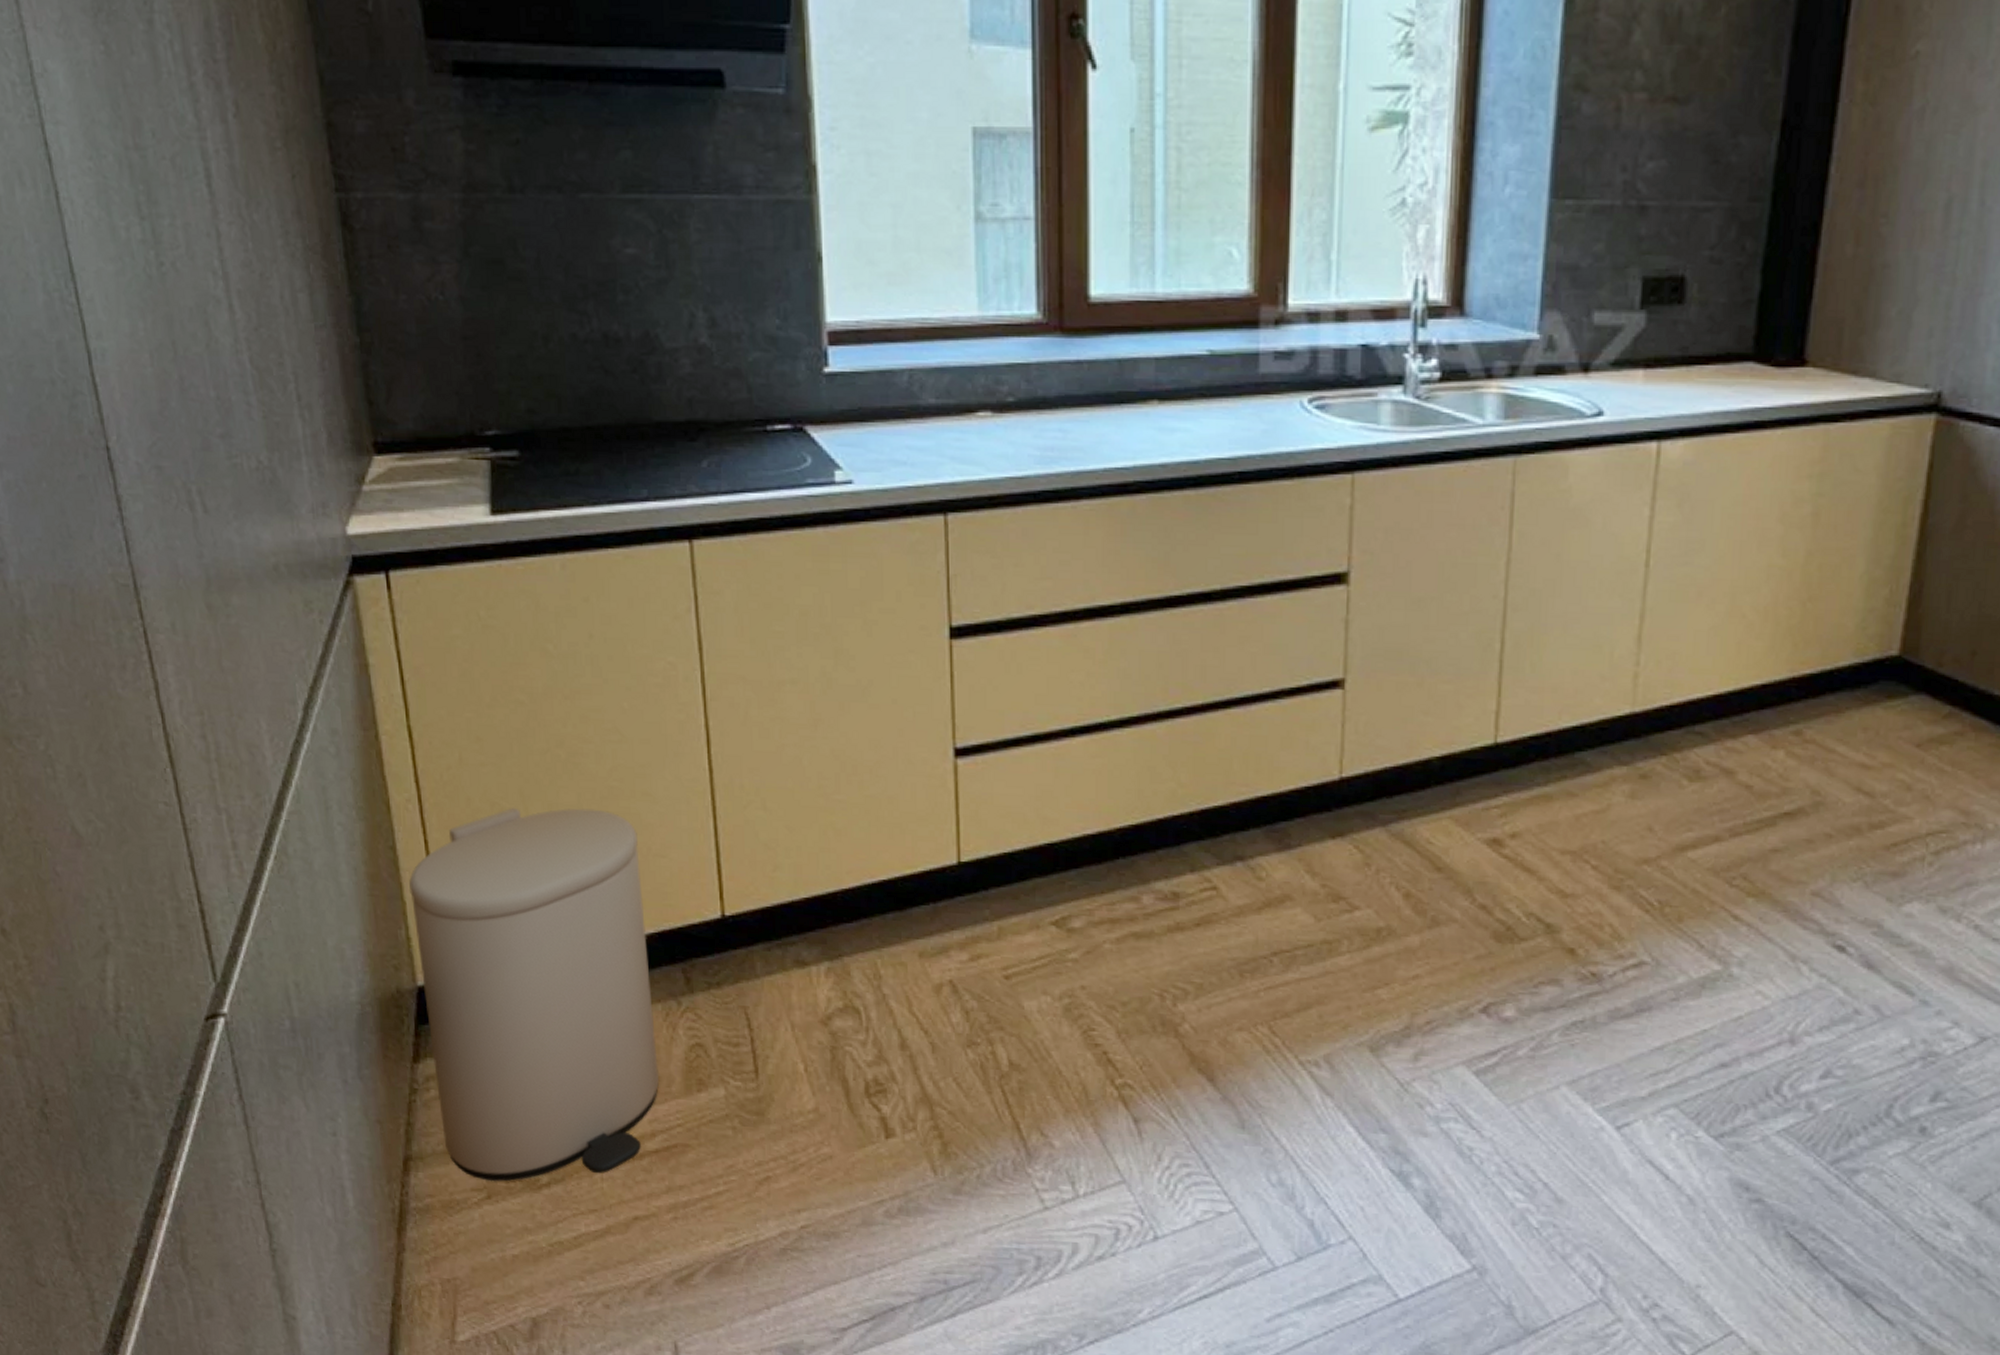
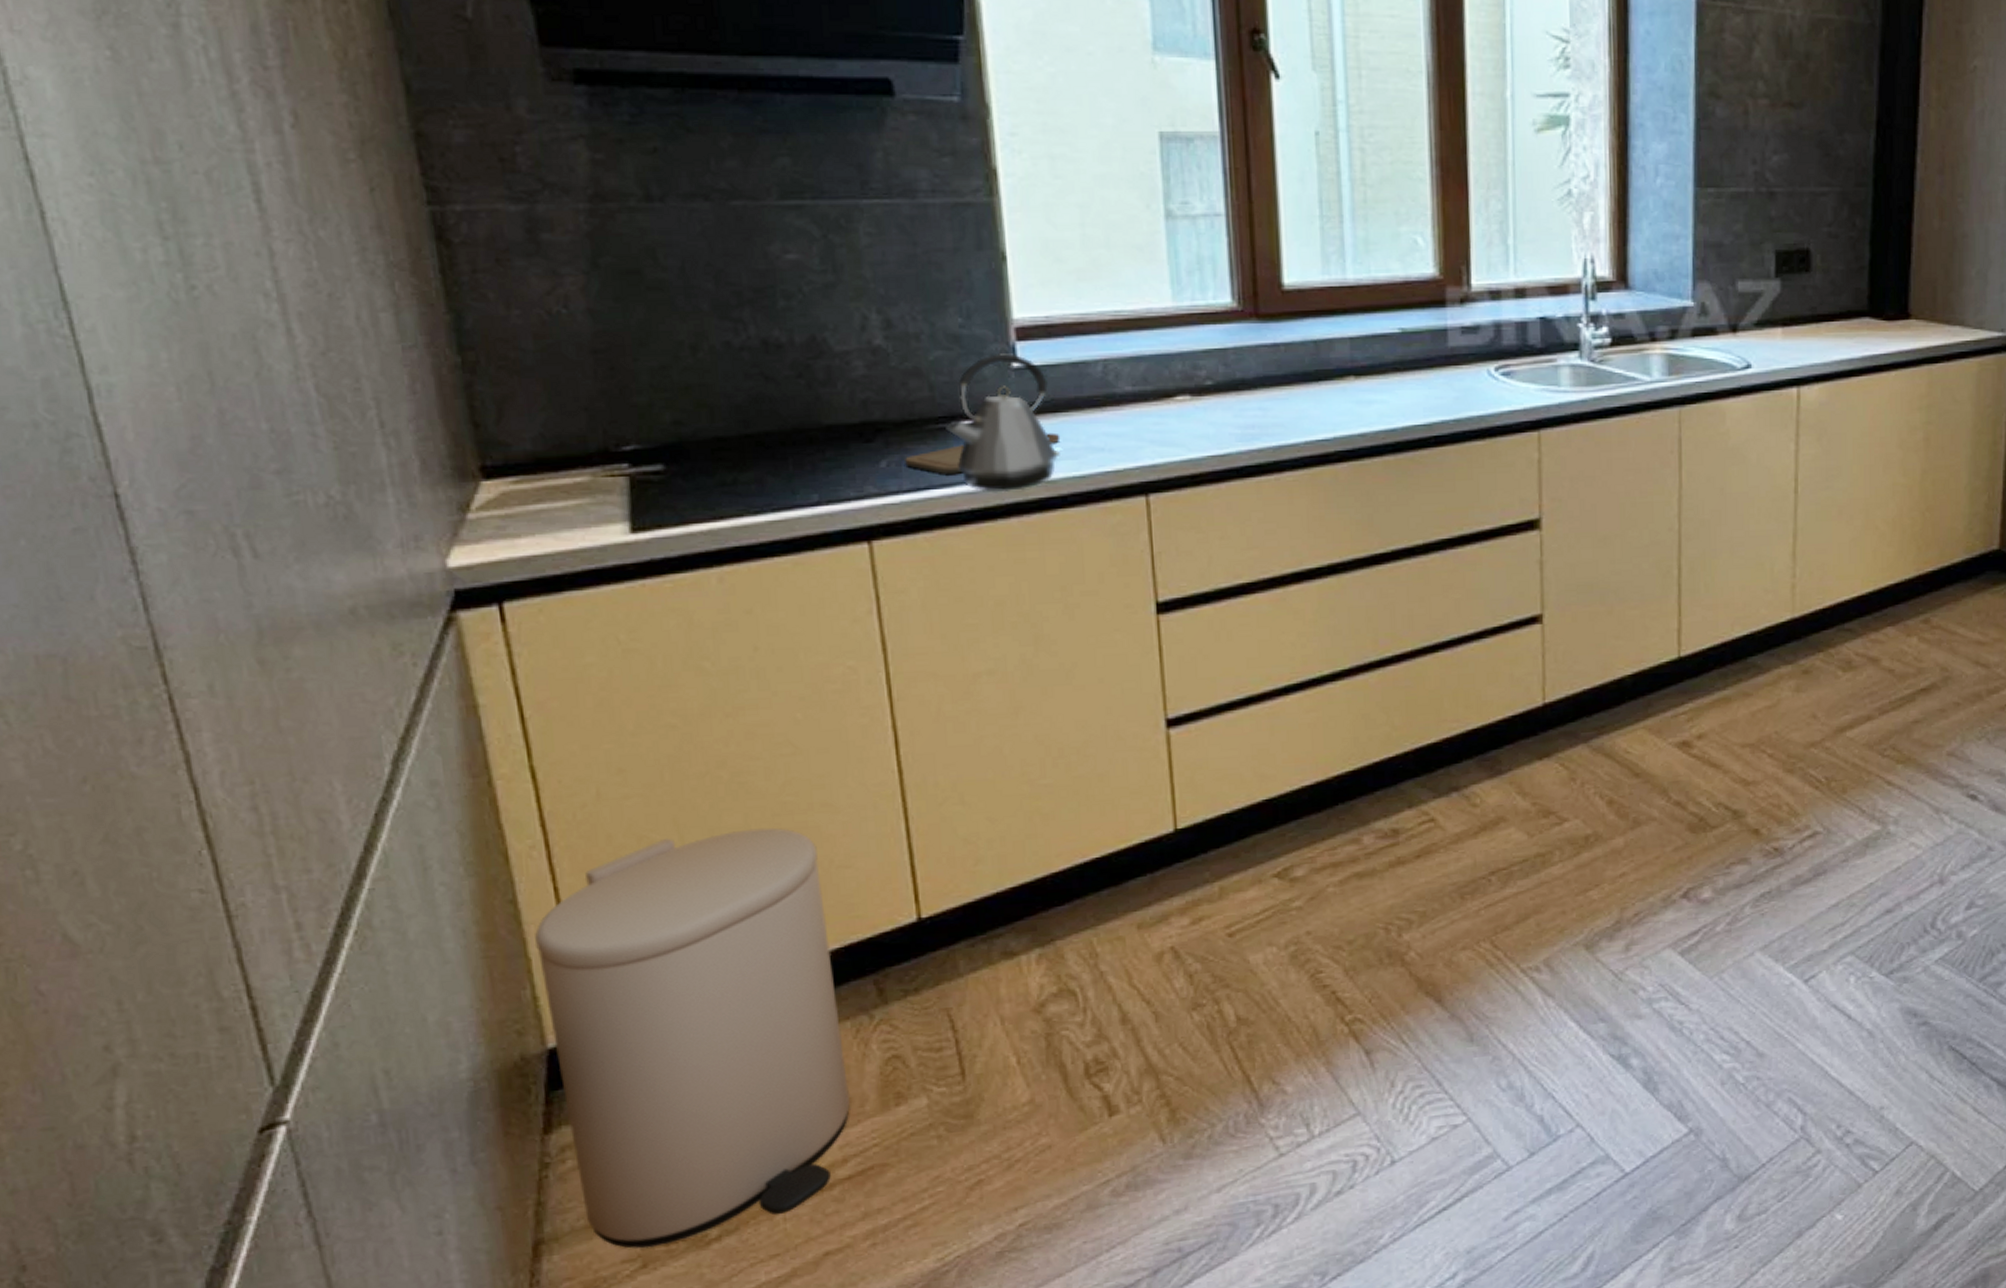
chopping board: none [724,442,866,478] -> present [905,432,1061,474]
kettle: none [761,358,865,501] -> present [945,353,1060,493]

